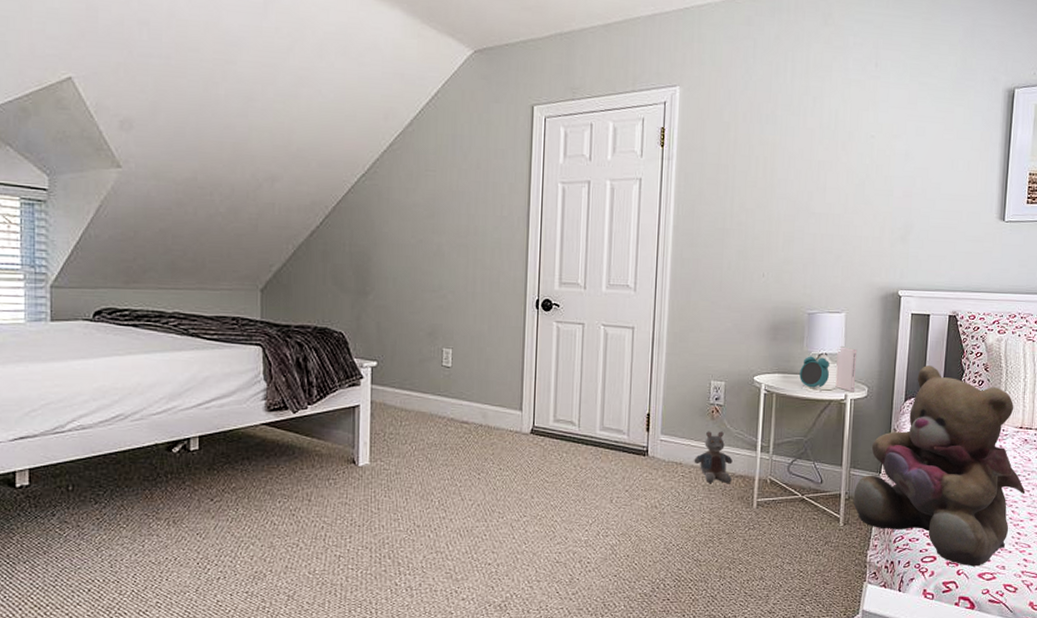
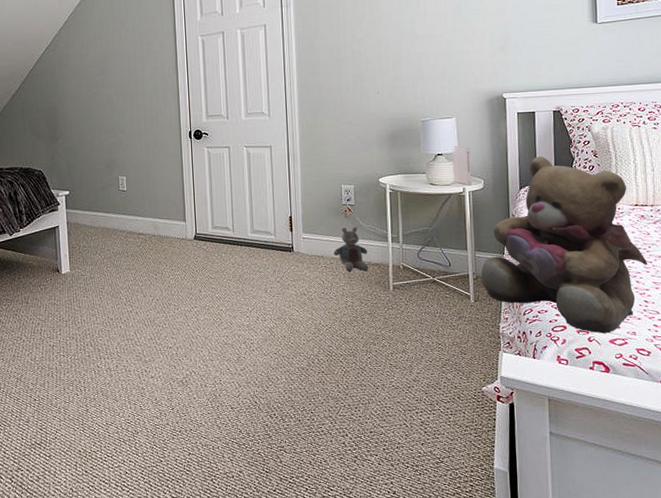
alarm clock: present [799,352,829,392] -> none [419,153,446,187]

